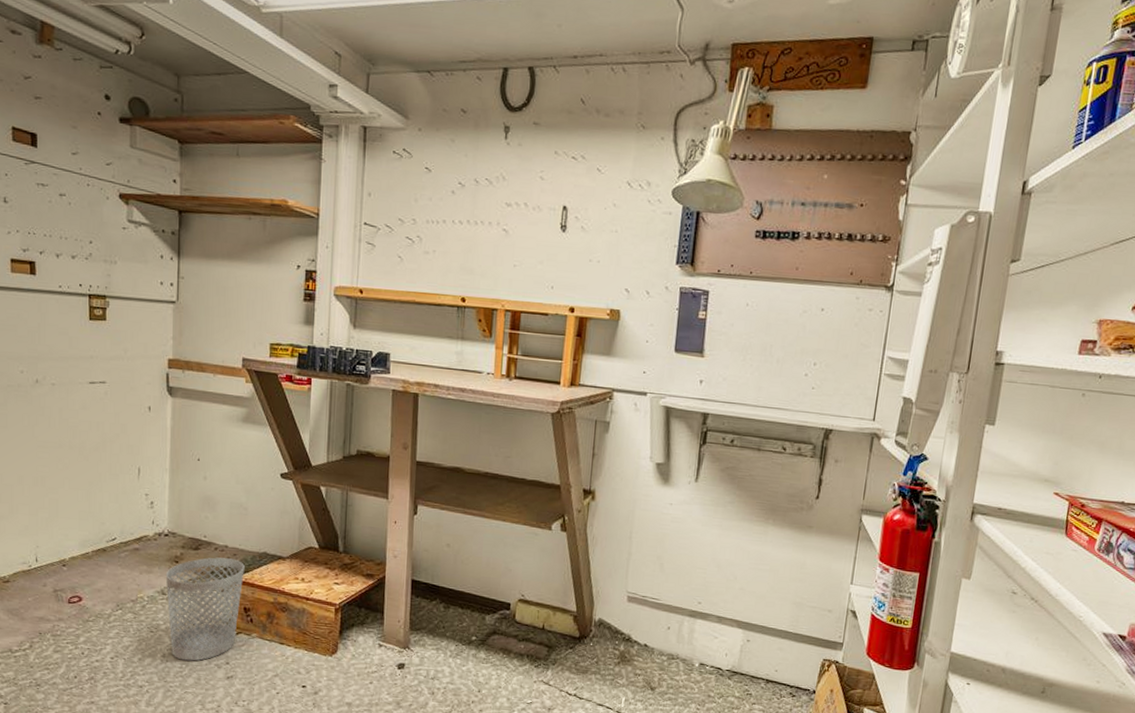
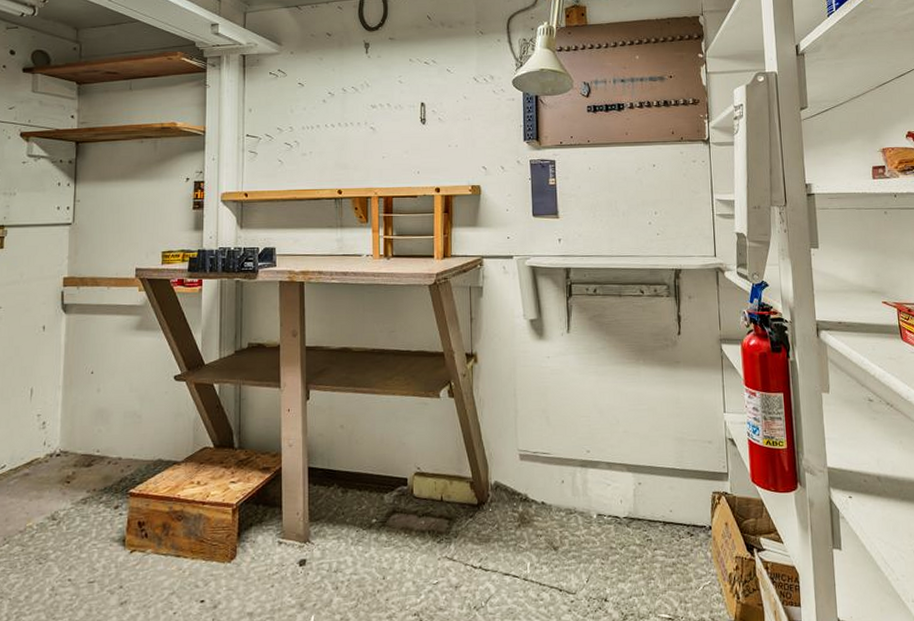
wastebasket: present [165,557,245,661] -> none [56,471,139,591]

